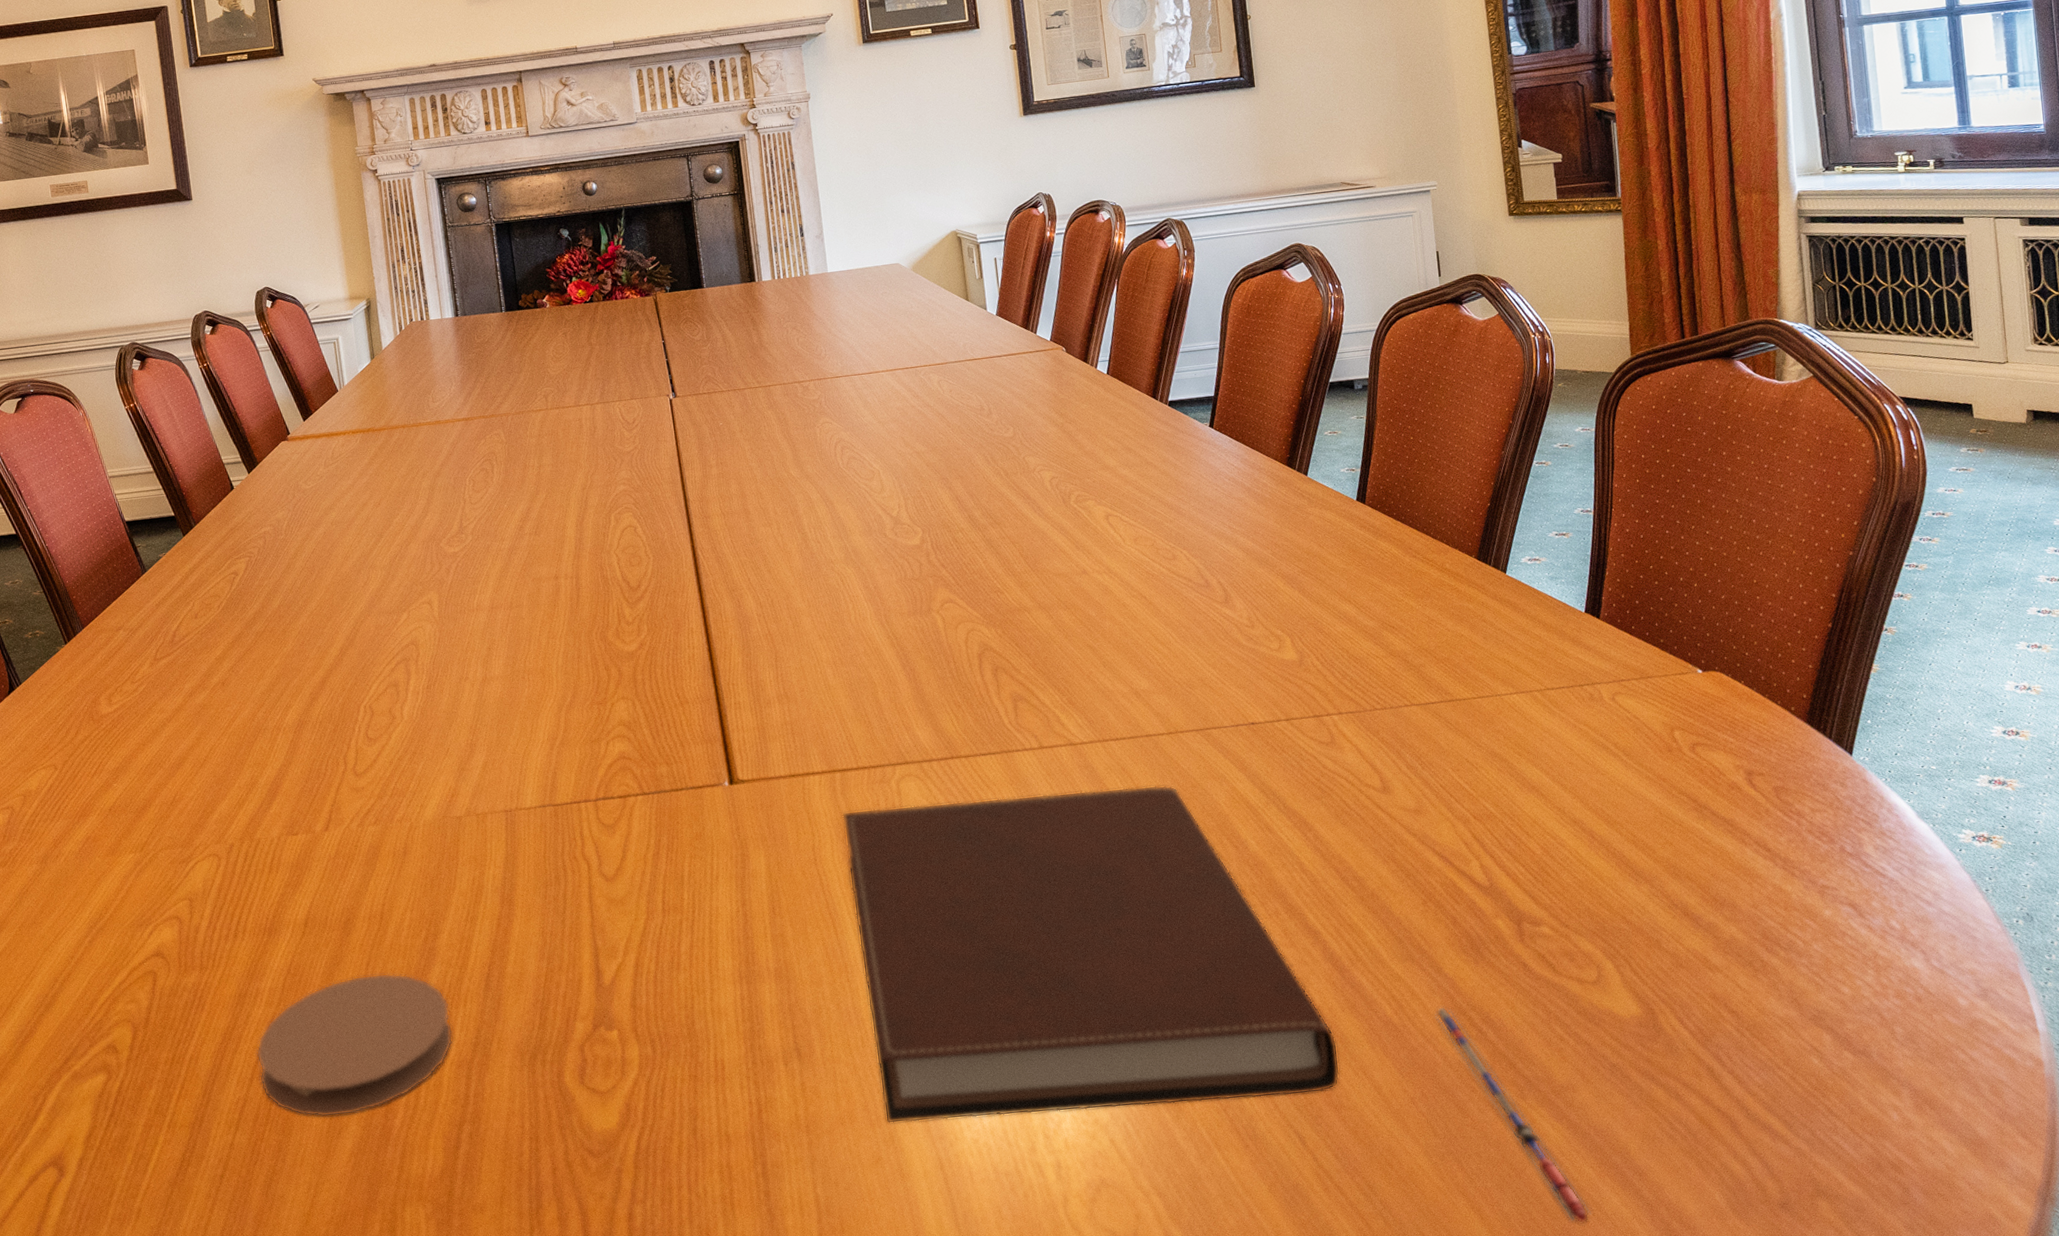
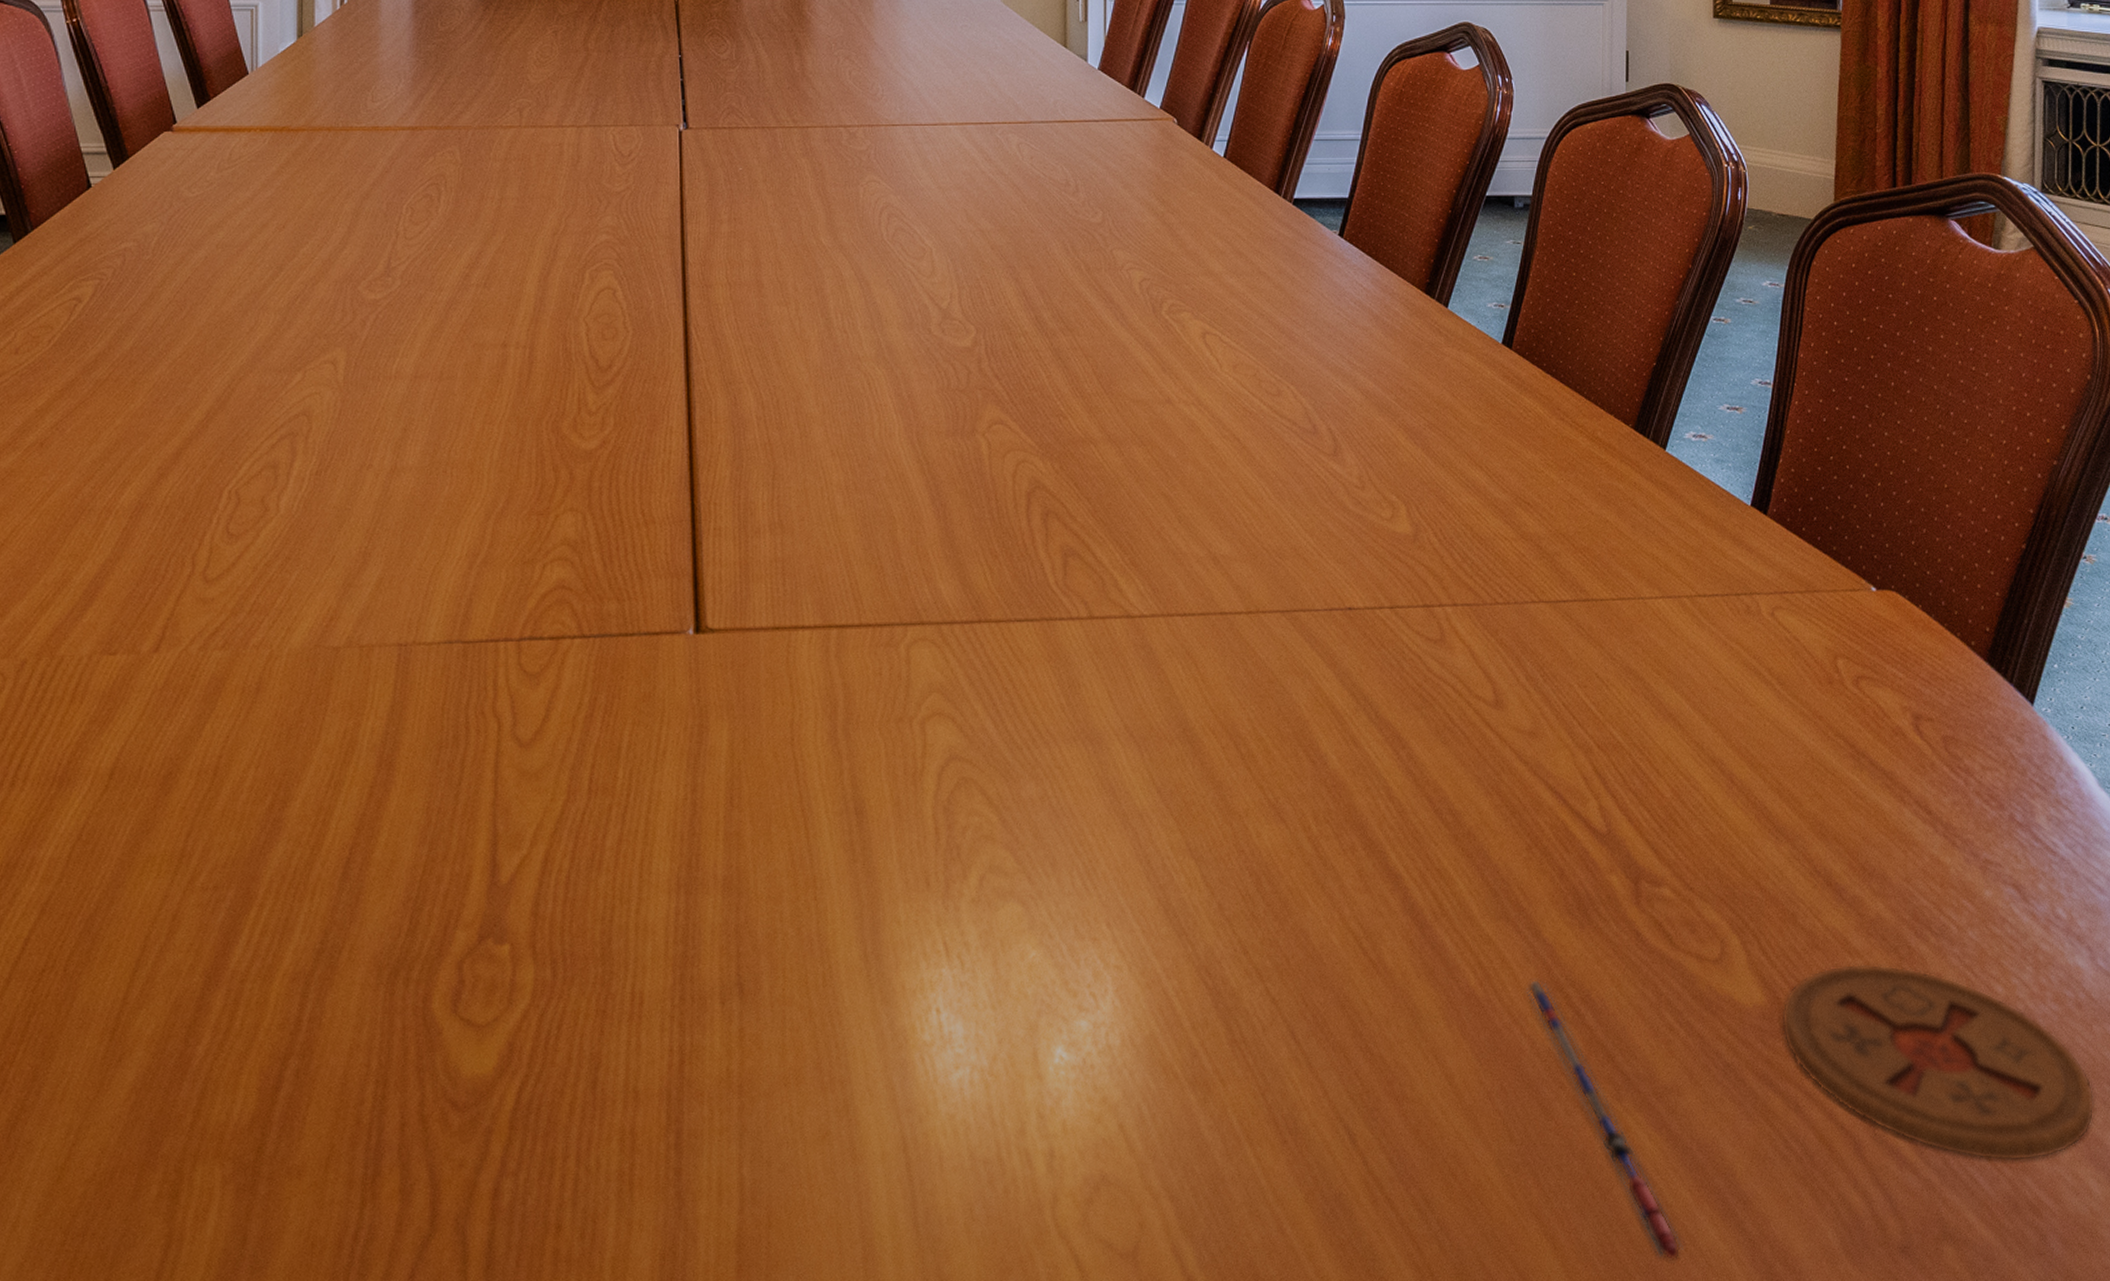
coaster: present [256,973,453,1118] -> none [19,848,292,1038]
notebook: present [842,785,1340,1124] -> none [833,676,1407,1089]
coaster: none [1656,976,1942,1130] -> present [1782,963,2095,1161]

